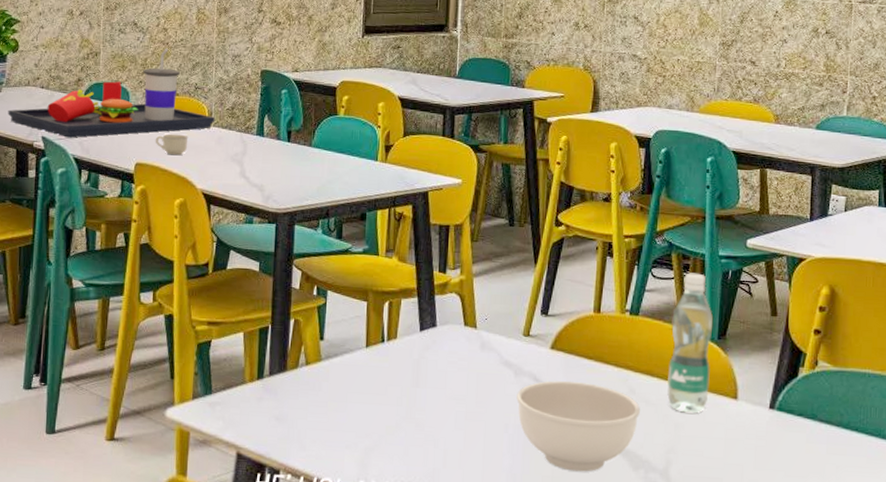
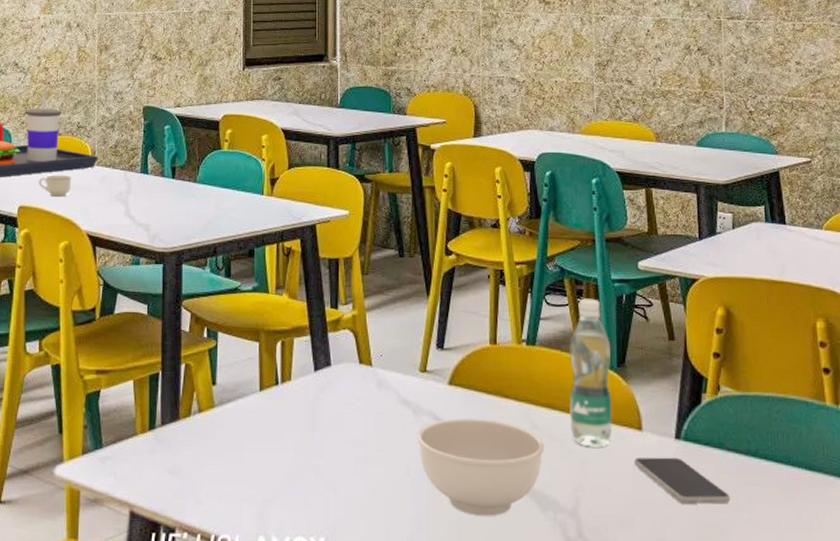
mobile phone: none [727,424,819,471] -> present [635,457,731,505]

